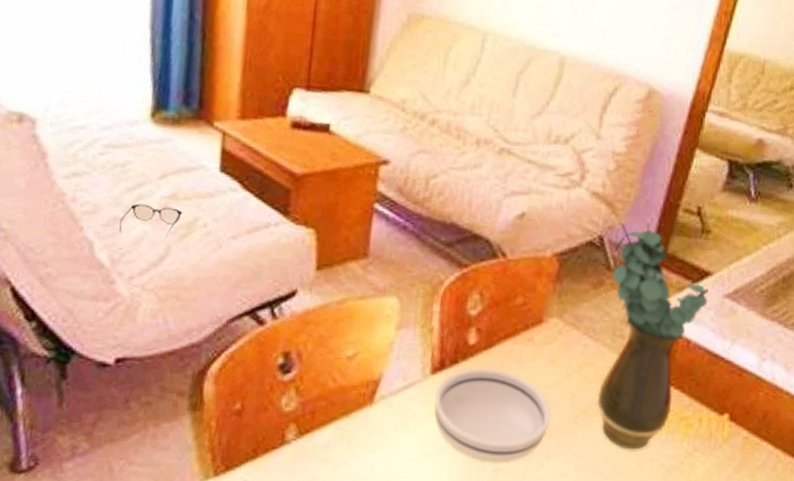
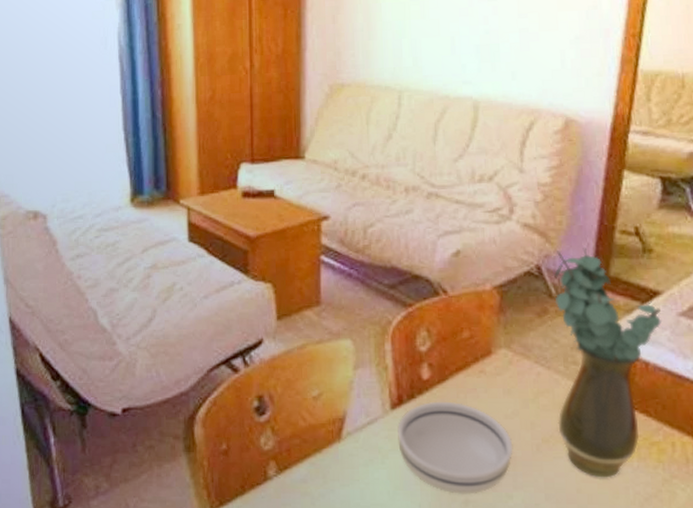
spectacles: present [118,203,182,238] -> none [114,275,162,302]

